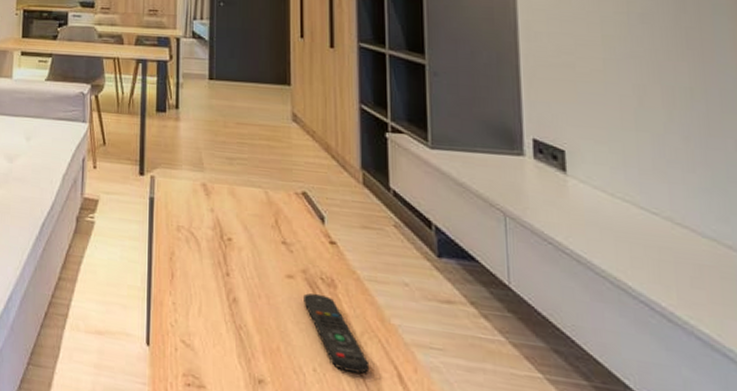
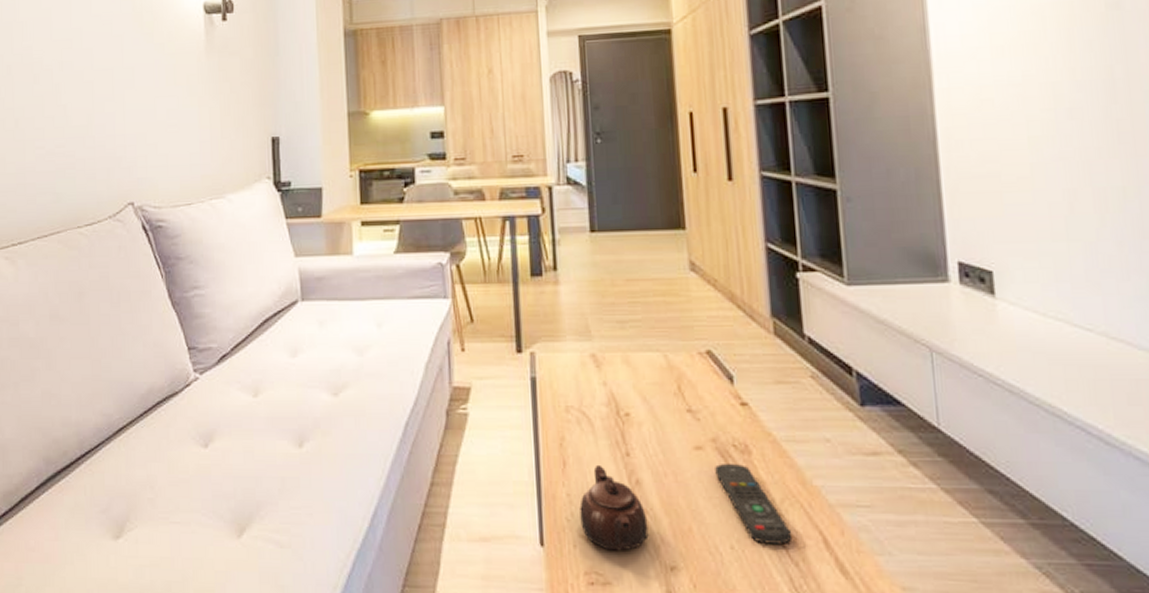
teapot: none [182,280,241,360] -> present [579,464,649,551]

